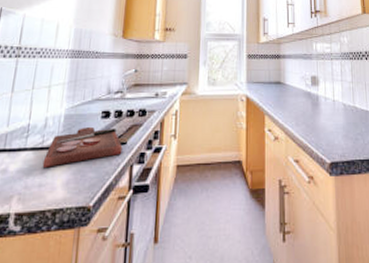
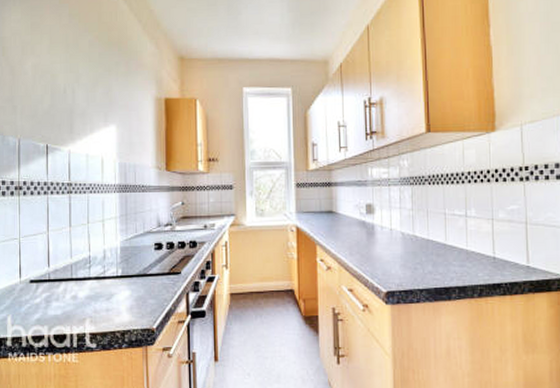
cutting board: present [42,128,123,167] -> none [107,259,178,294]

